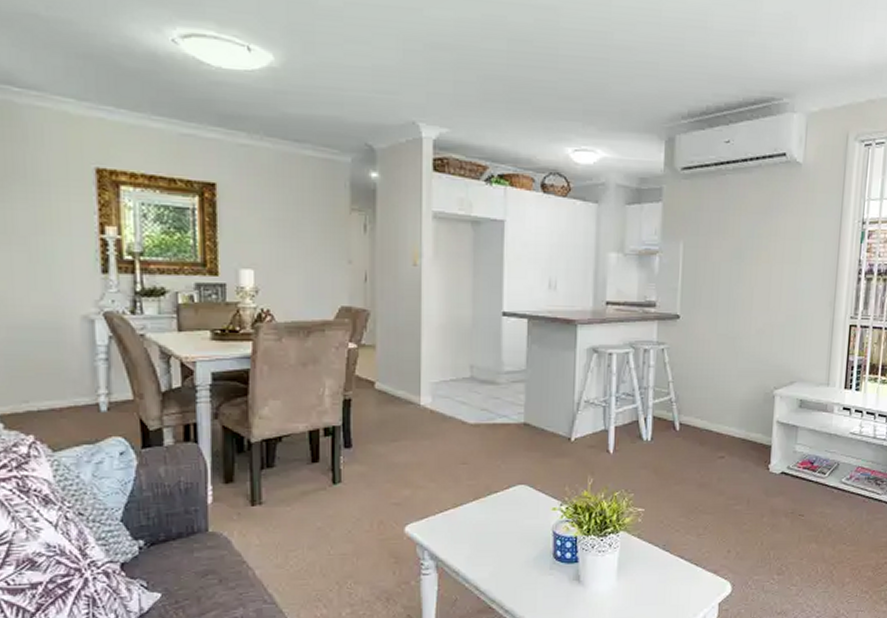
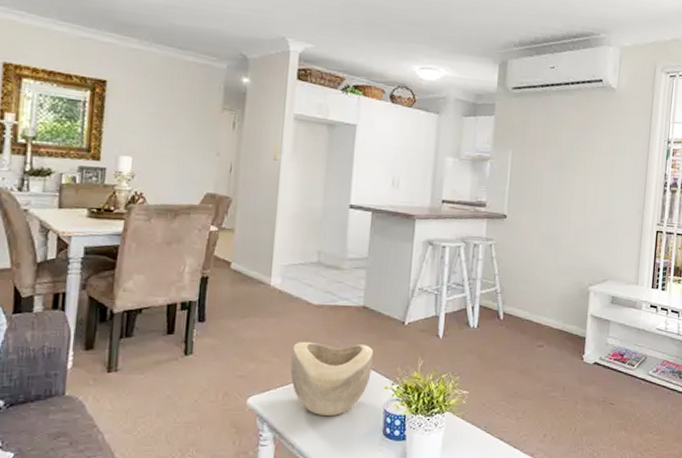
decorative bowl: none [448,463,539,541] -> present [290,341,374,416]

